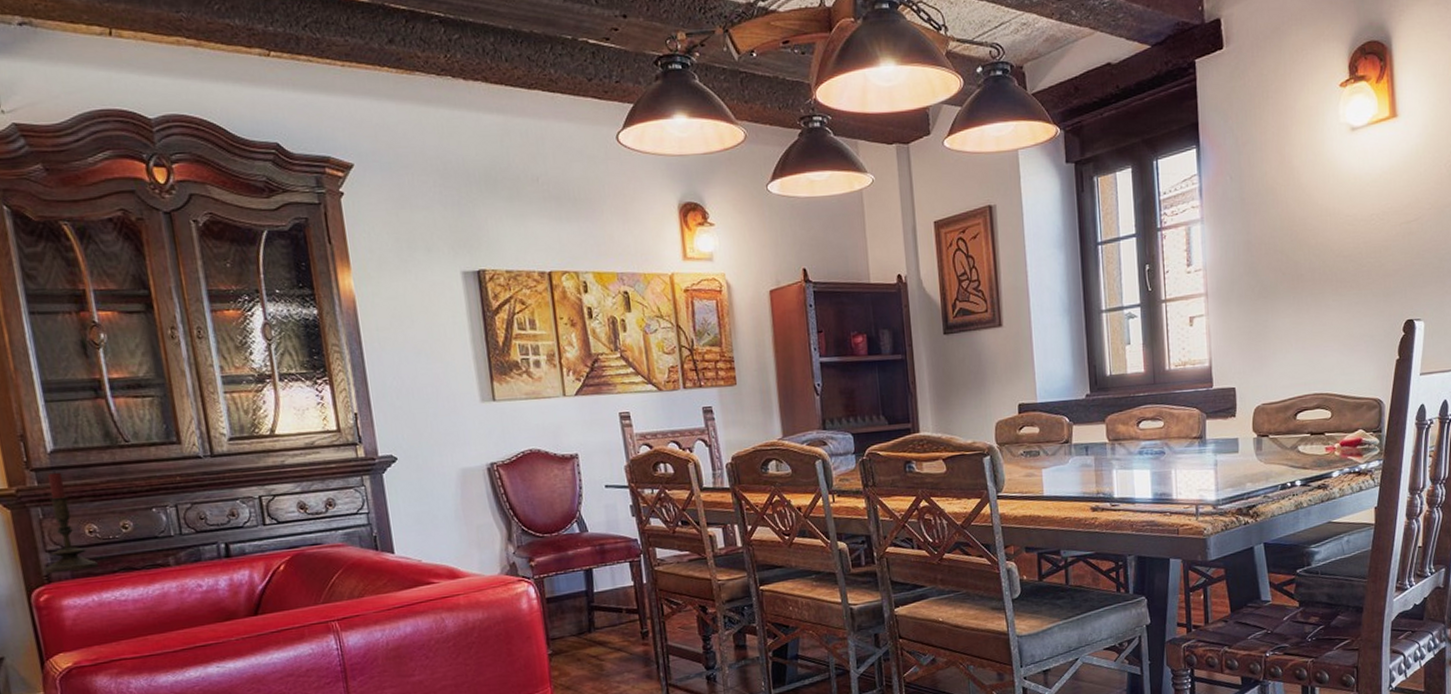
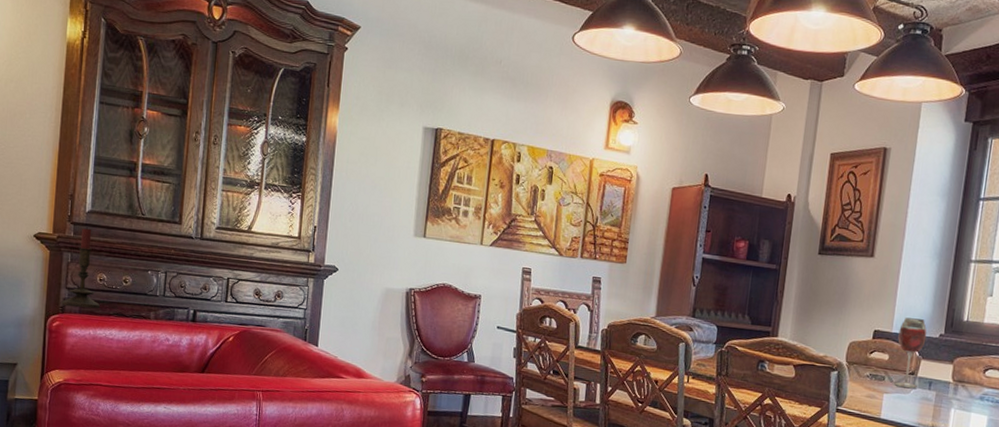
wineglass: none [1044,382,1074,458] -> present [894,317,927,388]

